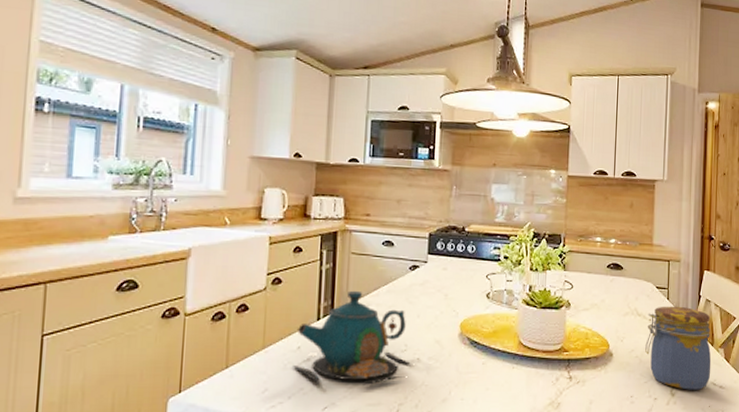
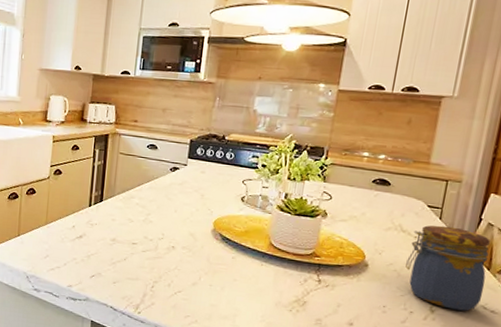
teapot: present [293,290,413,387] -> none [68,184,169,264]

